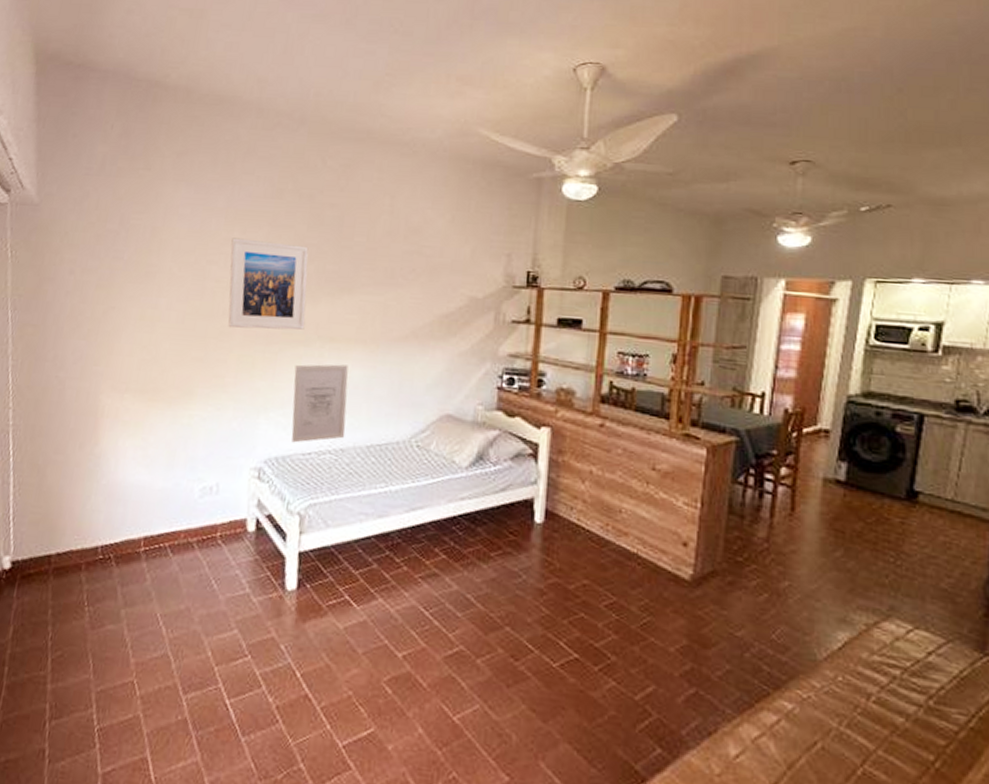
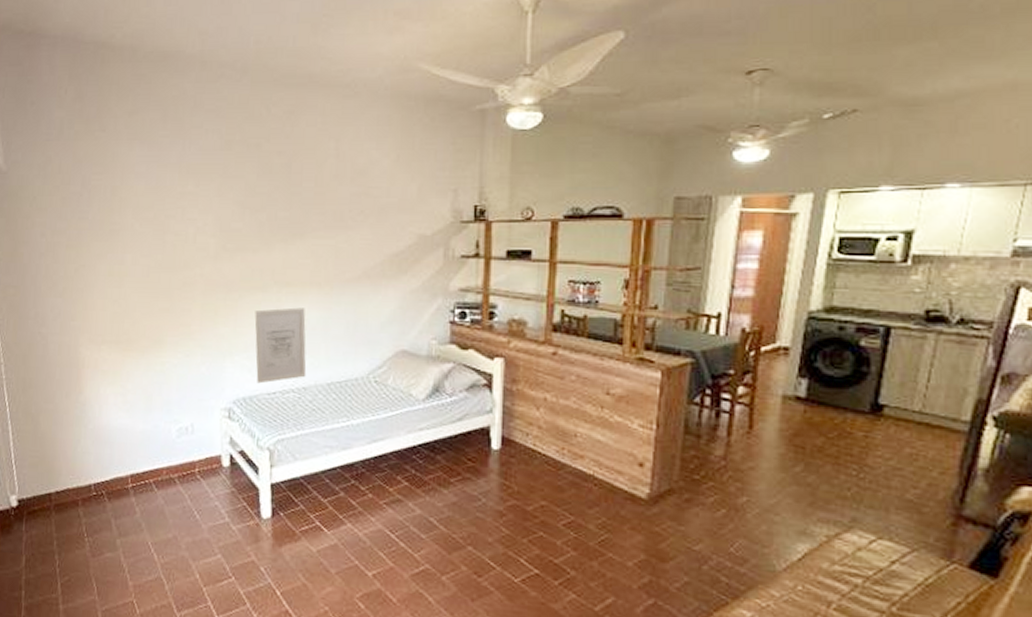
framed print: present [228,238,309,330] -> none [186,191,262,279]

